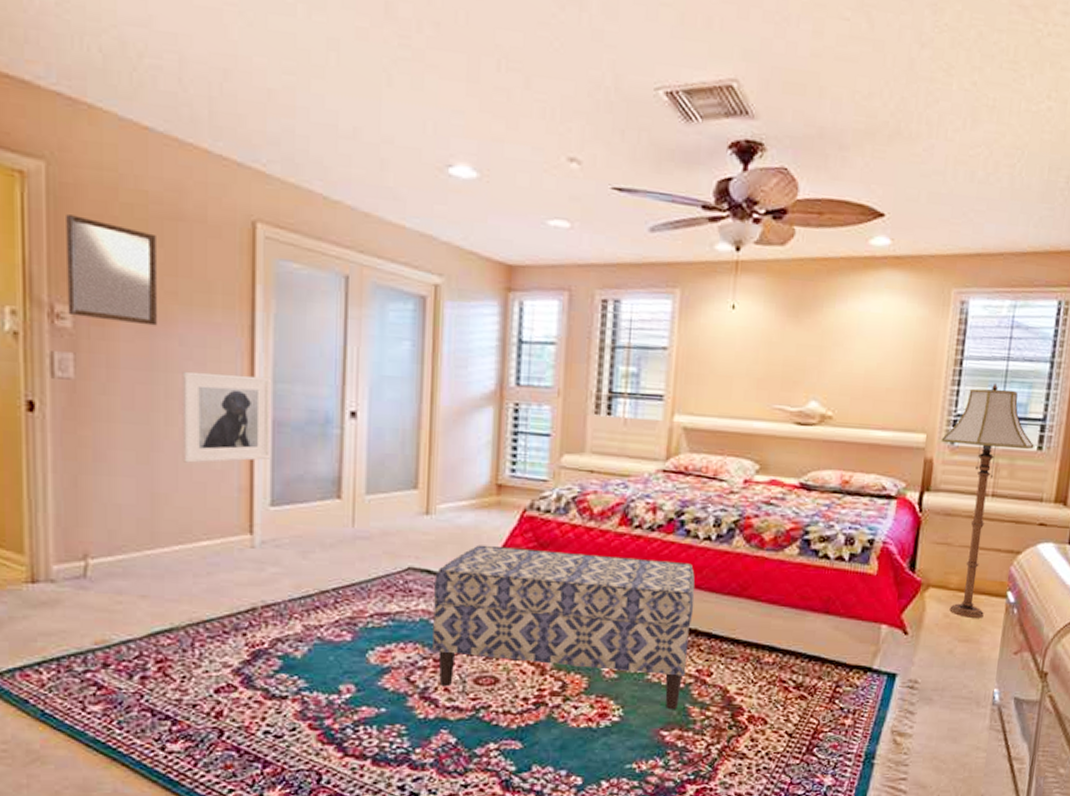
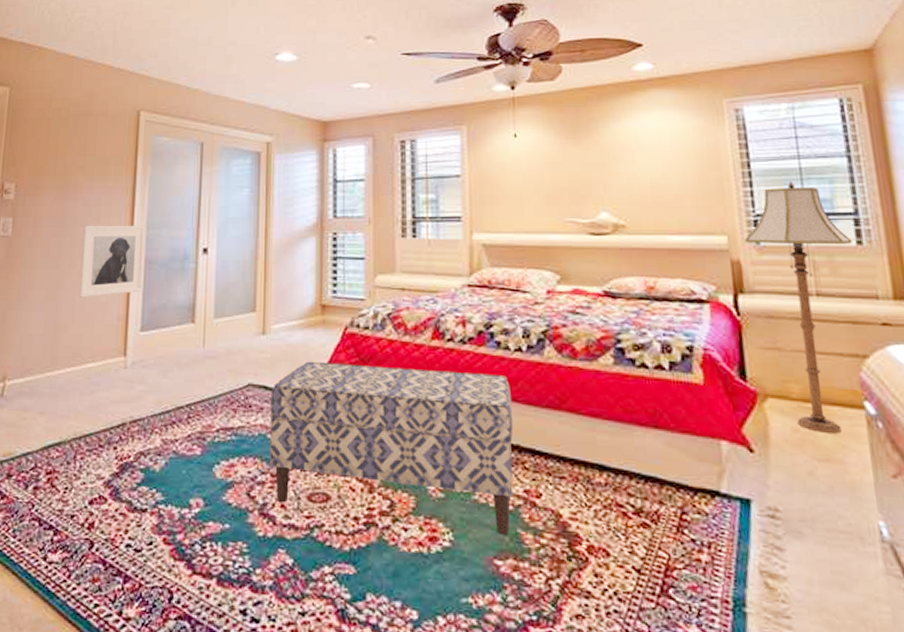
home mirror: present [66,214,157,326] -> none [12,120,74,193]

